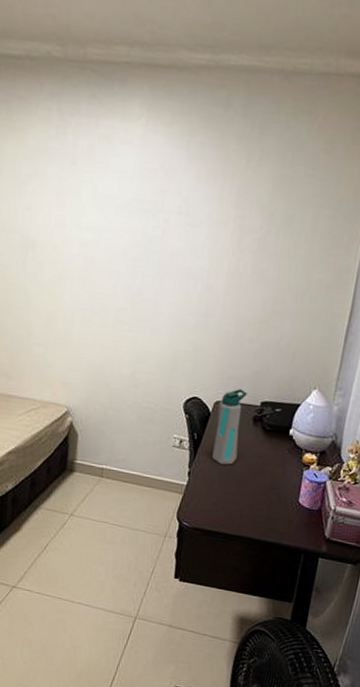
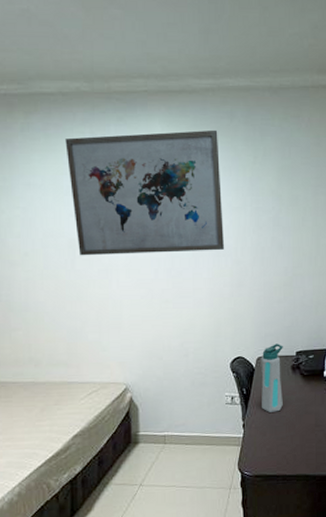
wall art: none [28,114,208,271] -> present [65,129,225,256]

